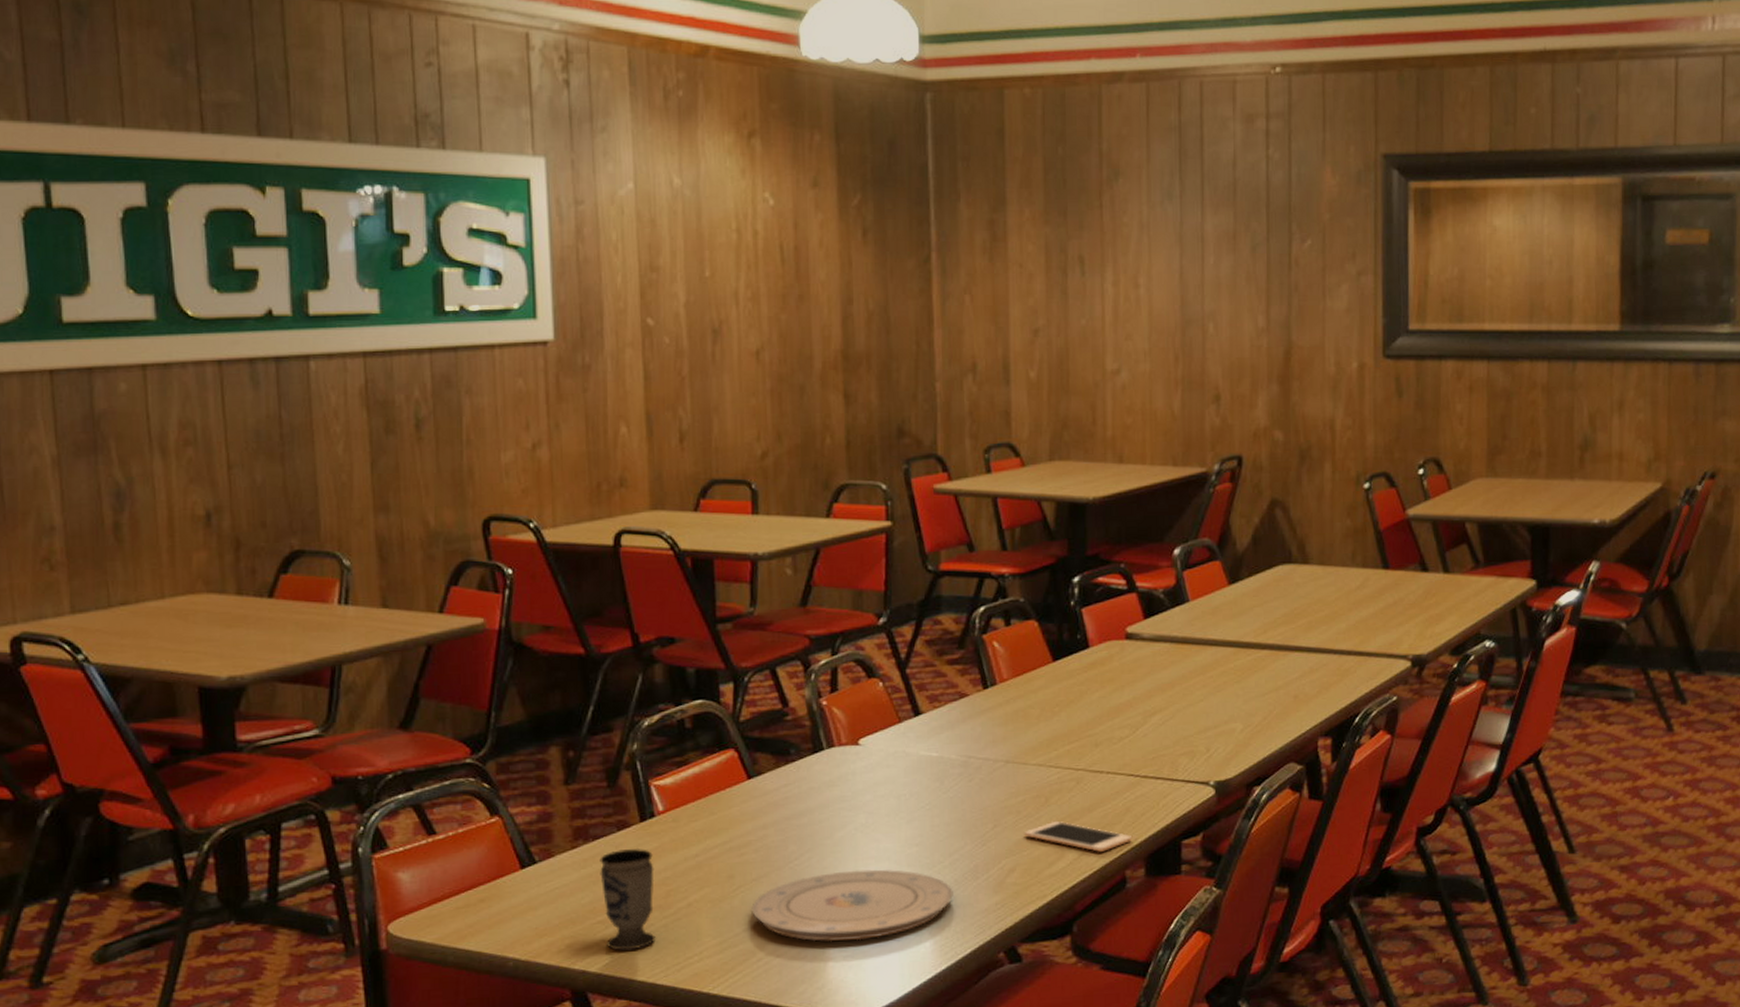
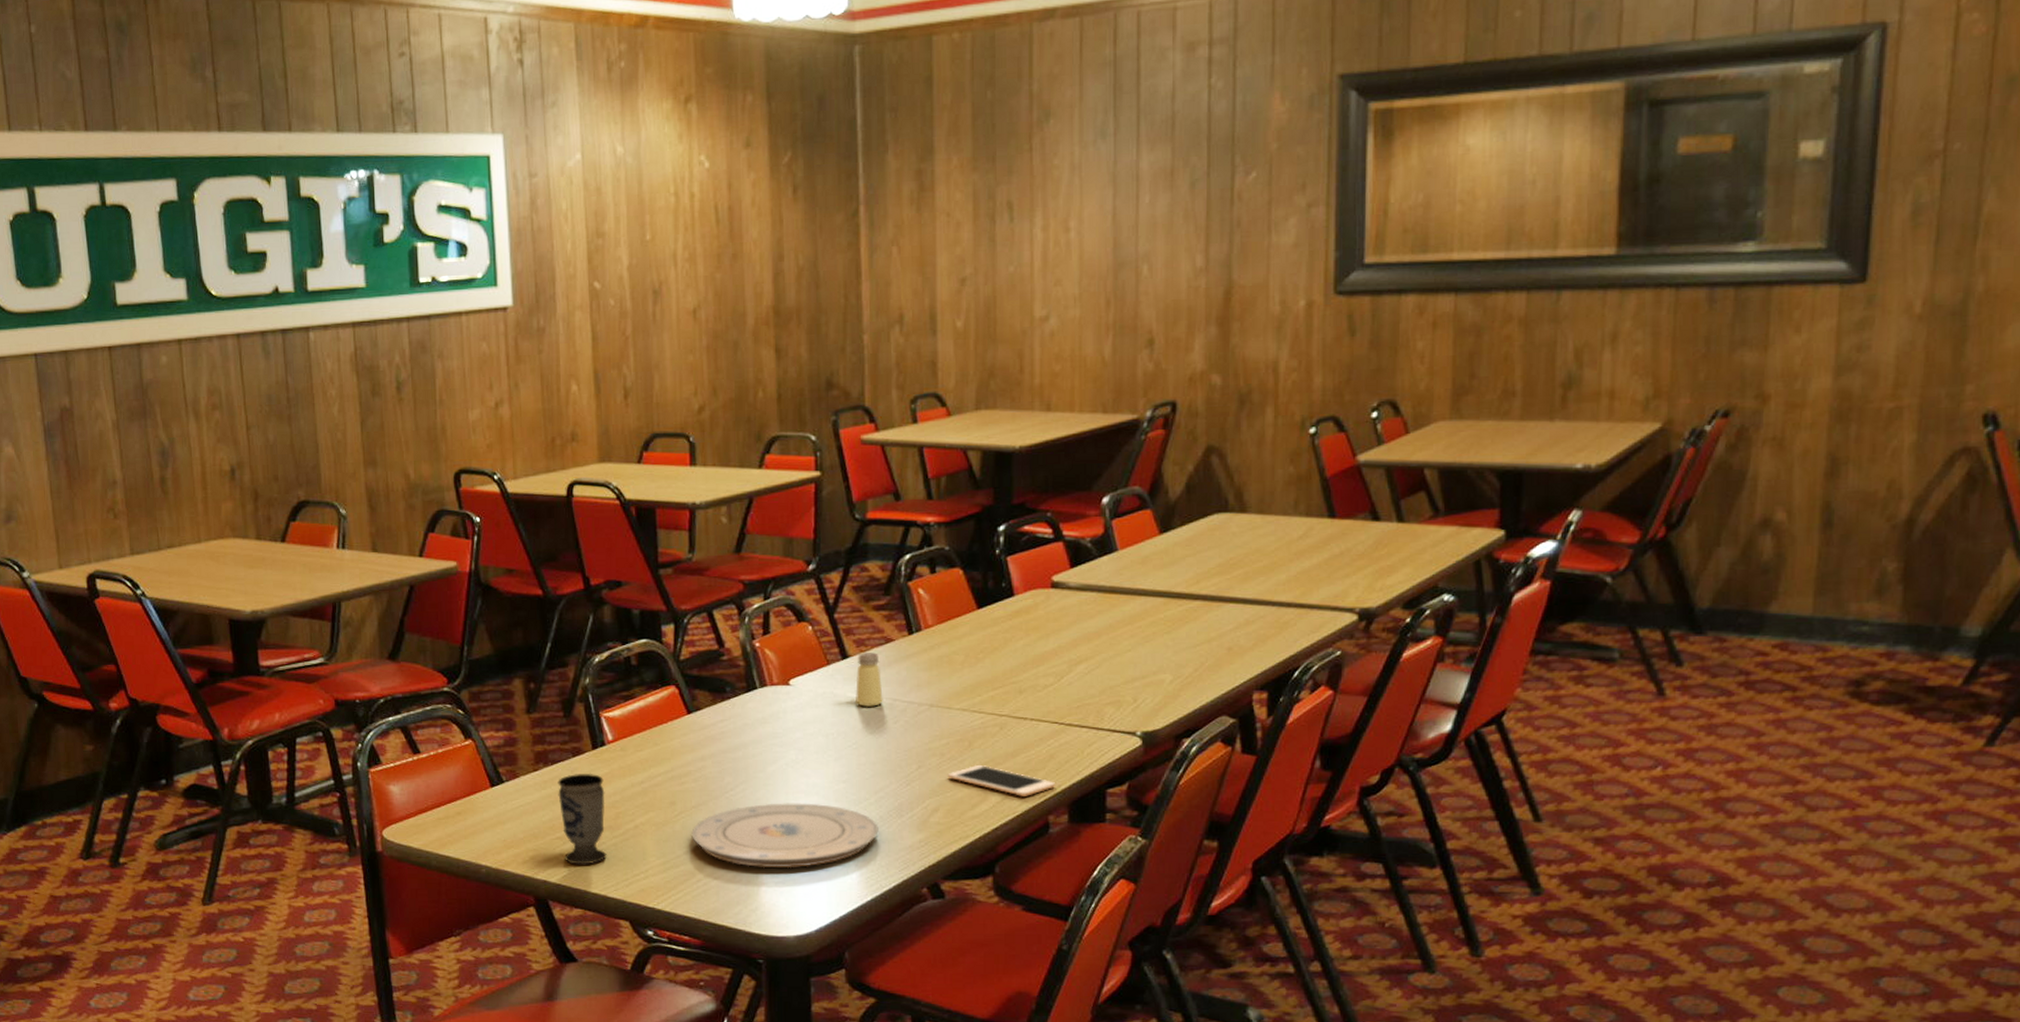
saltshaker: none [929,707,958,767] -> present [855,651,883,708]

